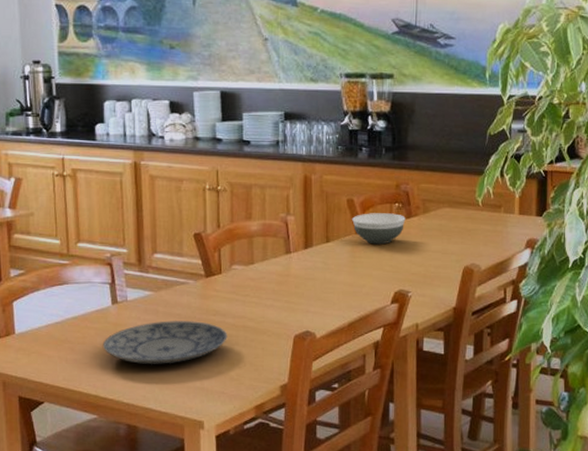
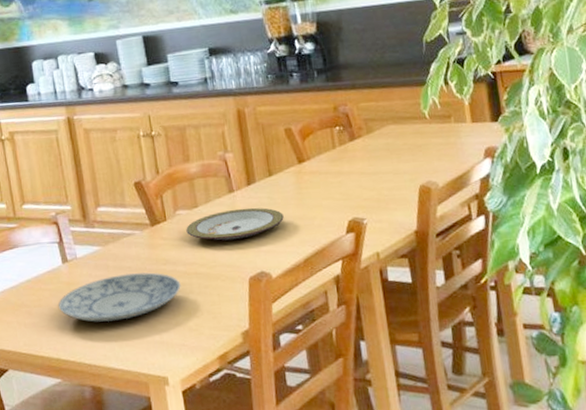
plate: none [239,269,335,299] -> present [186,207,284,241]
bowl: present [352,213,406,245] -> none [292,137,349,173]

